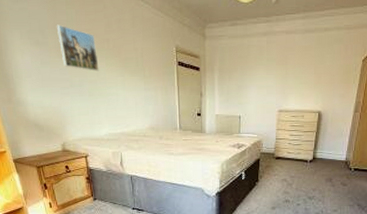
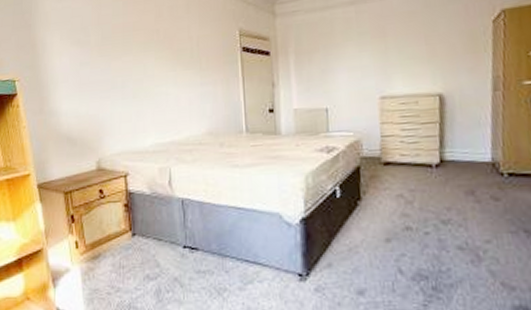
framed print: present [56,24,99,71] -> none [100,19,146,68]

